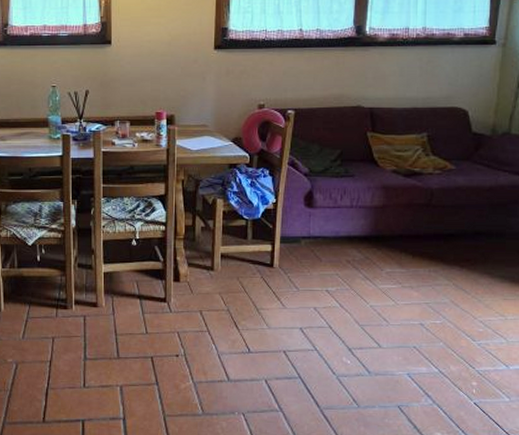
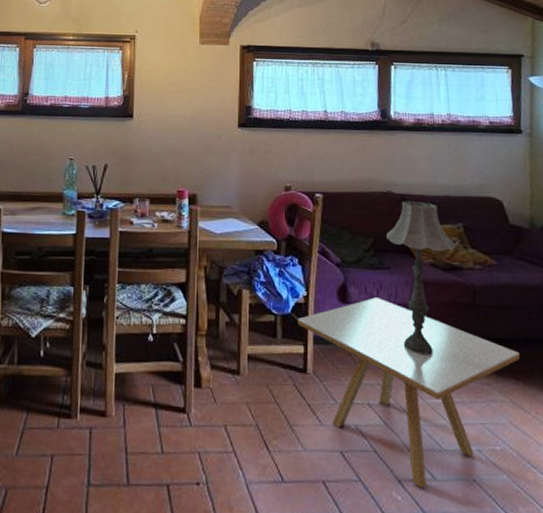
side table: none [266,202,467,354] -> present [297,297,520,489]
table lamp: none [353,114,418,250] -> present [386,201,455,356]

